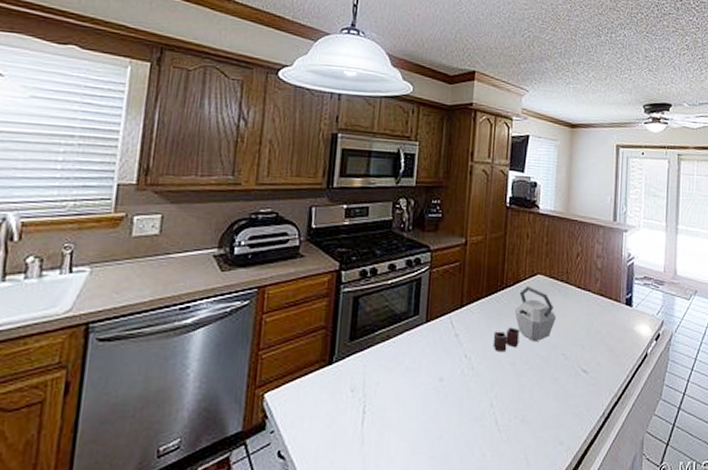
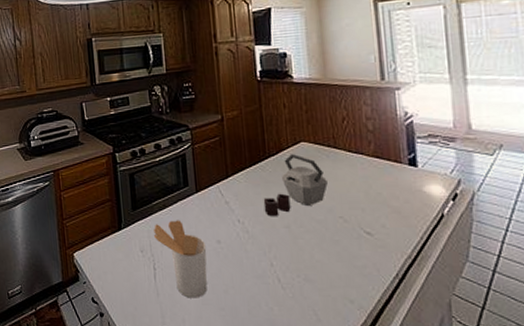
utensil holder: none [370,353,427,447] -> present [154,220,207,298]

